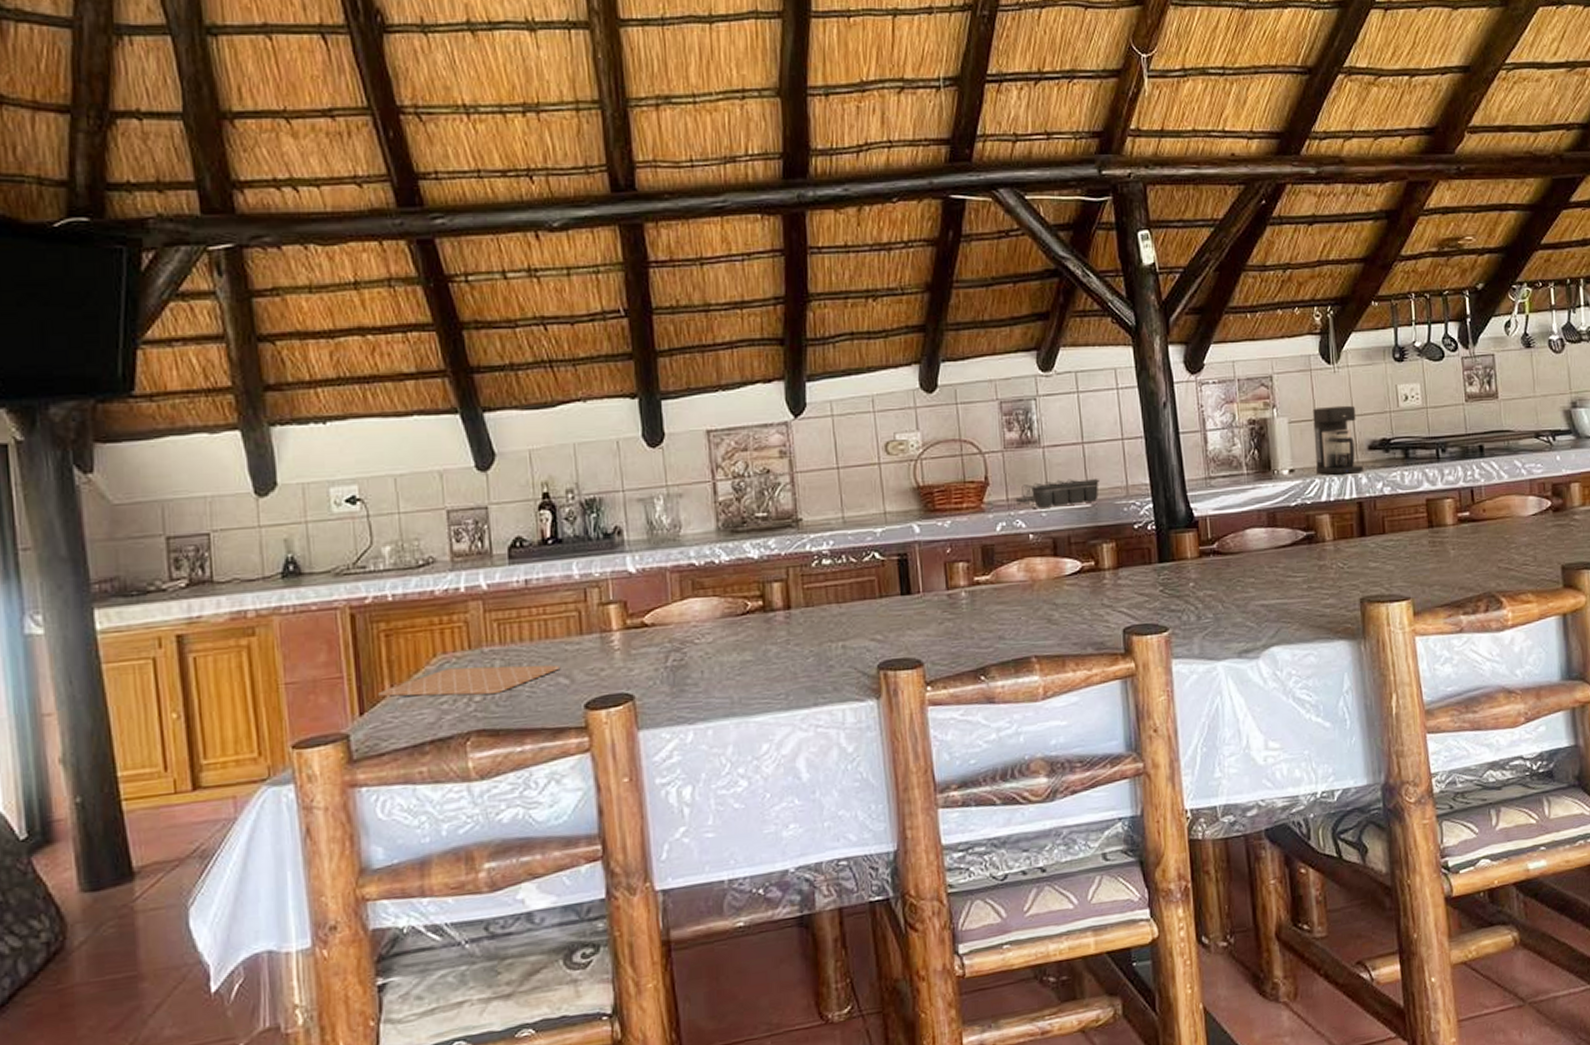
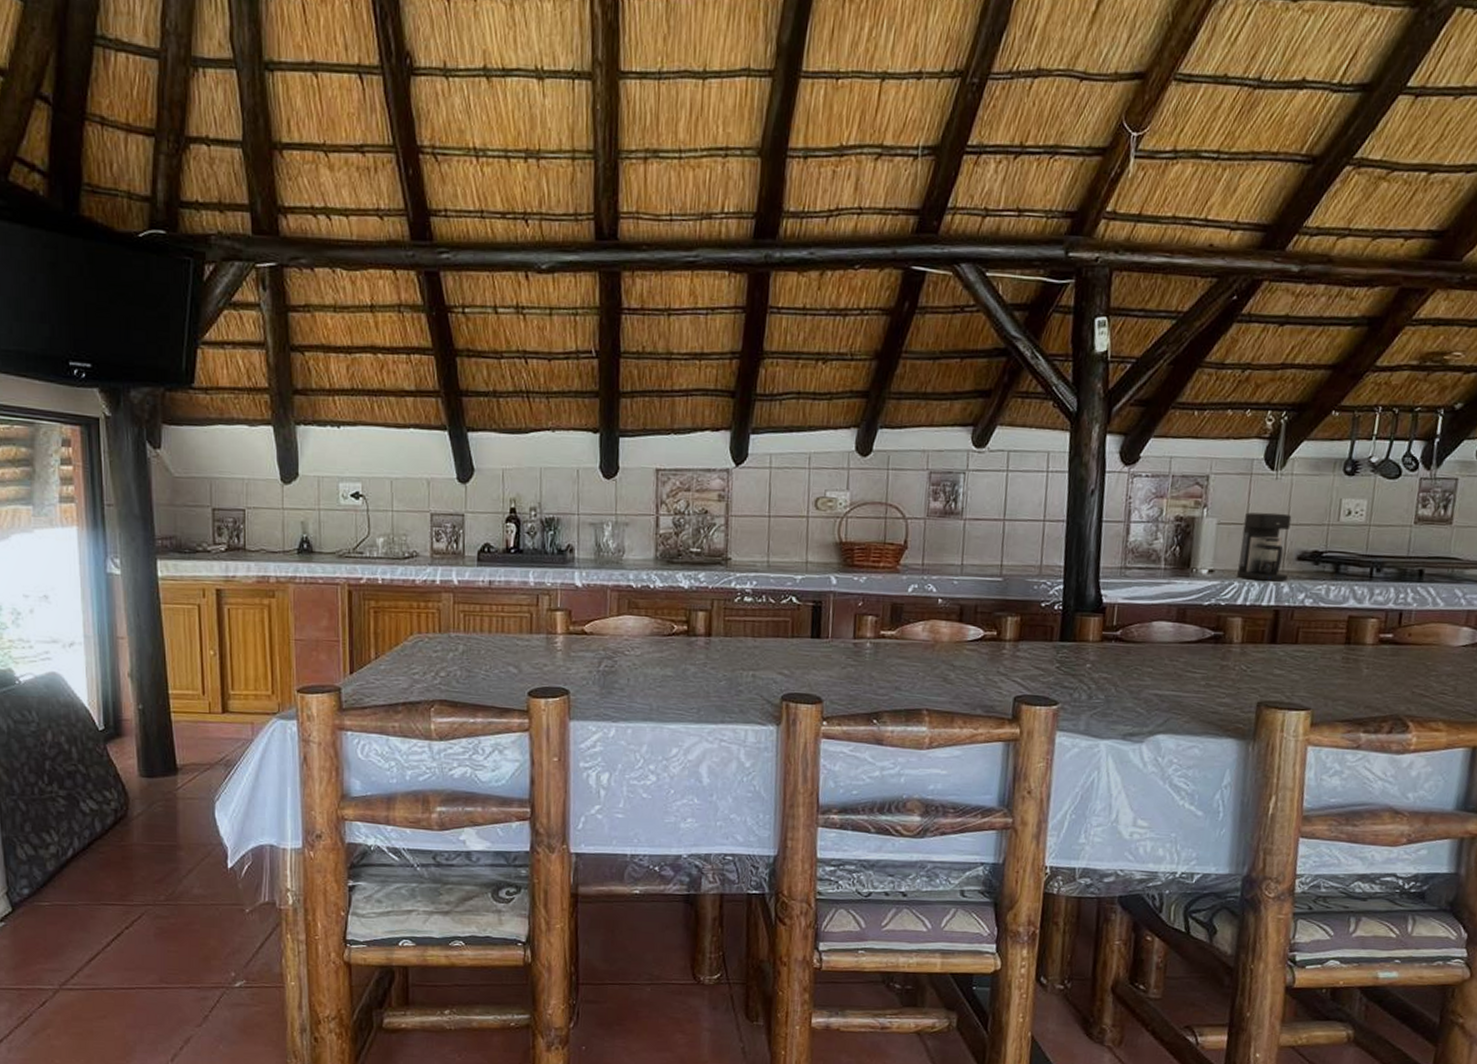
placemat: present [378,665,561,697] -> none [365,646,512,673]
dish rack: present [1015,479,1099,510] -> none [930,551,1015,578]

